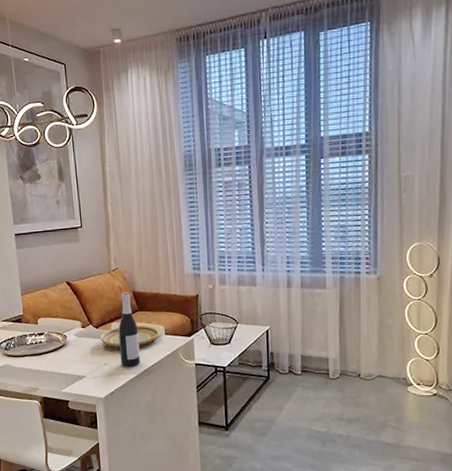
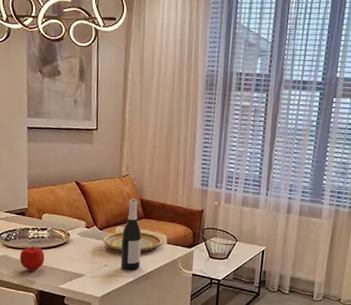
fruit: none [20,352,45,378] -> present [19,246,45,271]

